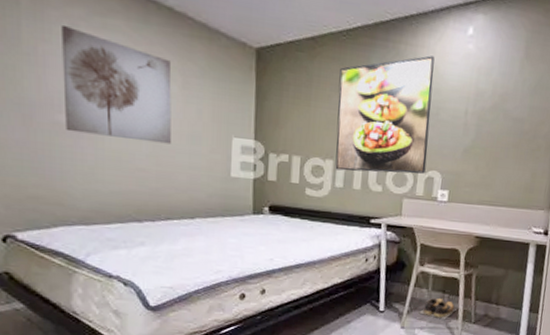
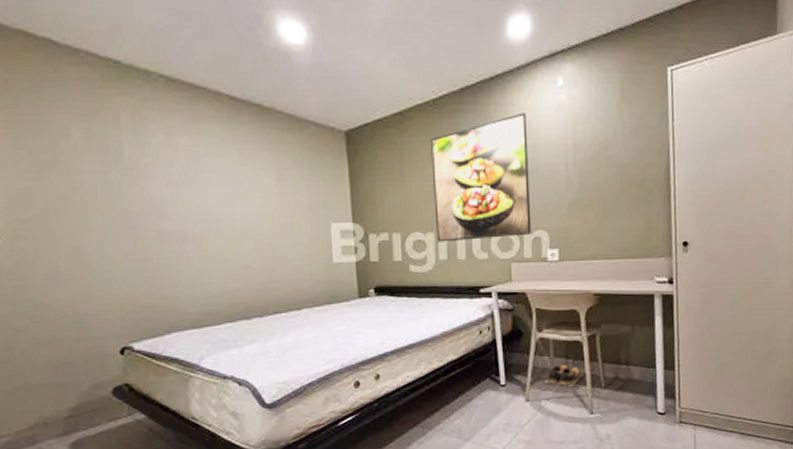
wall art: present [61,24,172,144] -> none [159,136,273,239]

